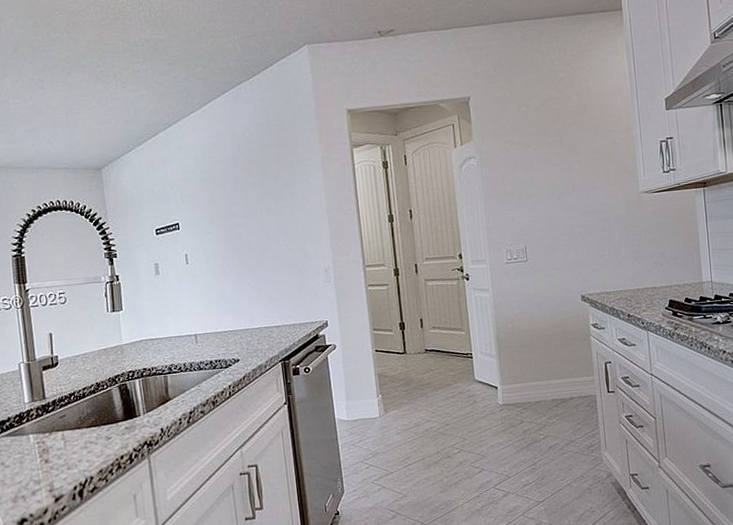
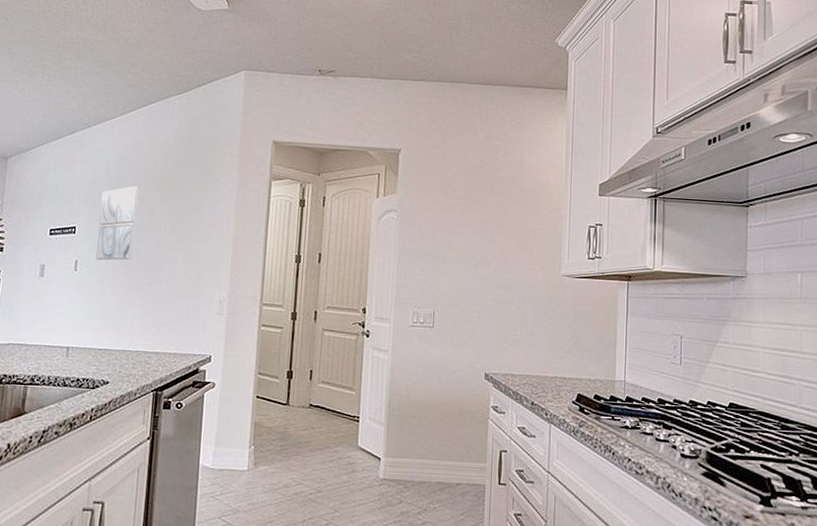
wall art: none [196,175,238,251] -> present [96,186,140,261]

